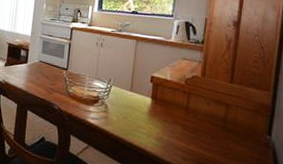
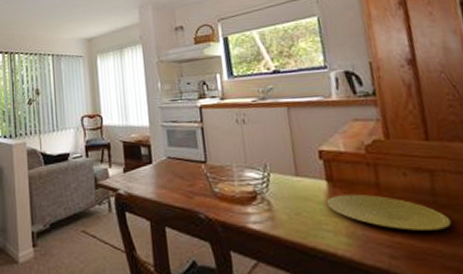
plate: none [147,110,232,147] -> present [326,194,452,231]

